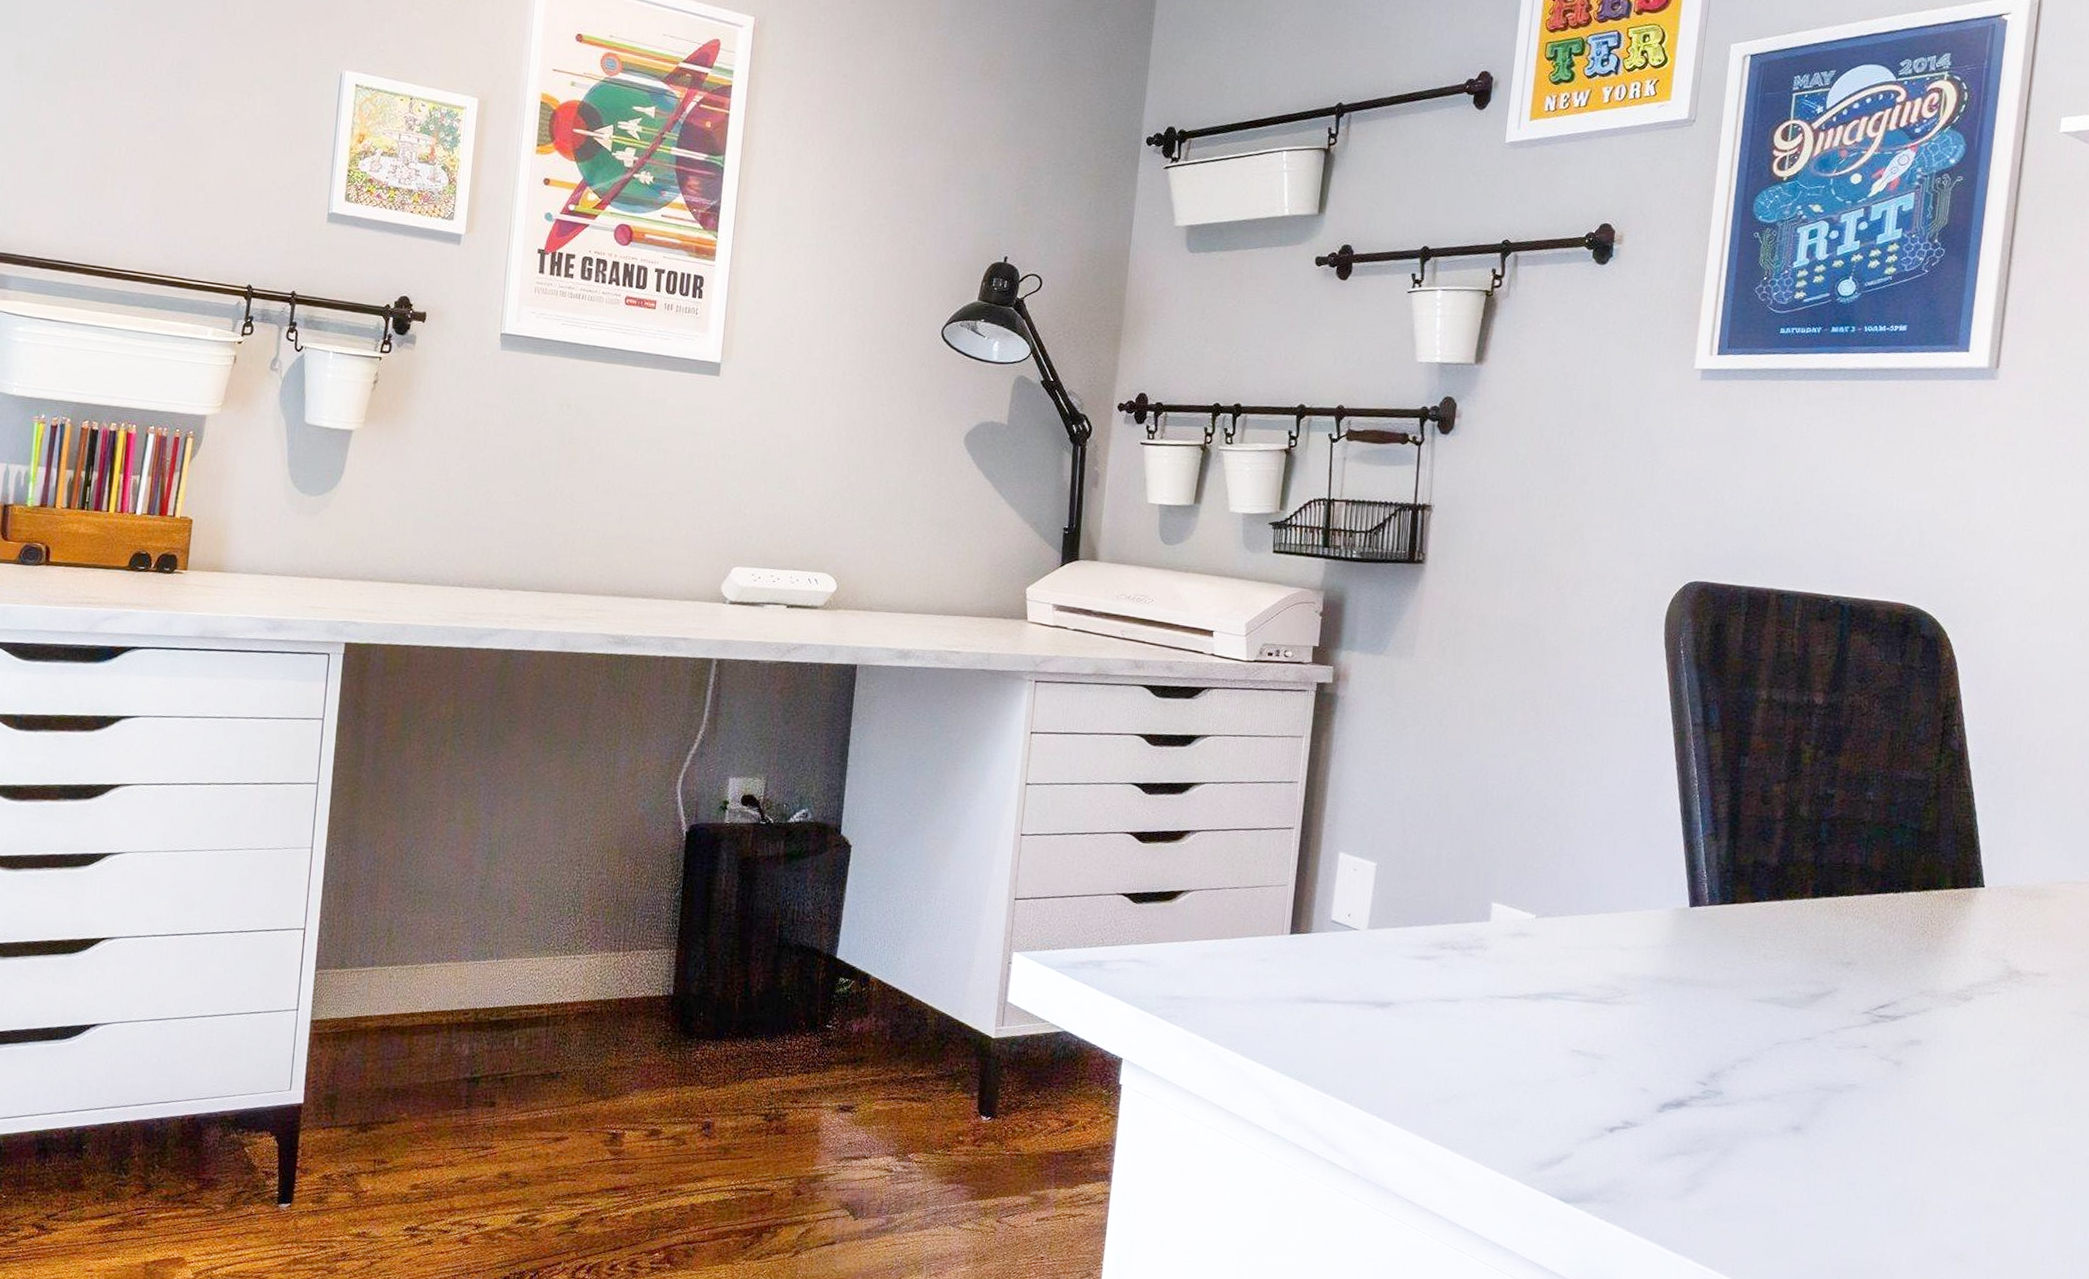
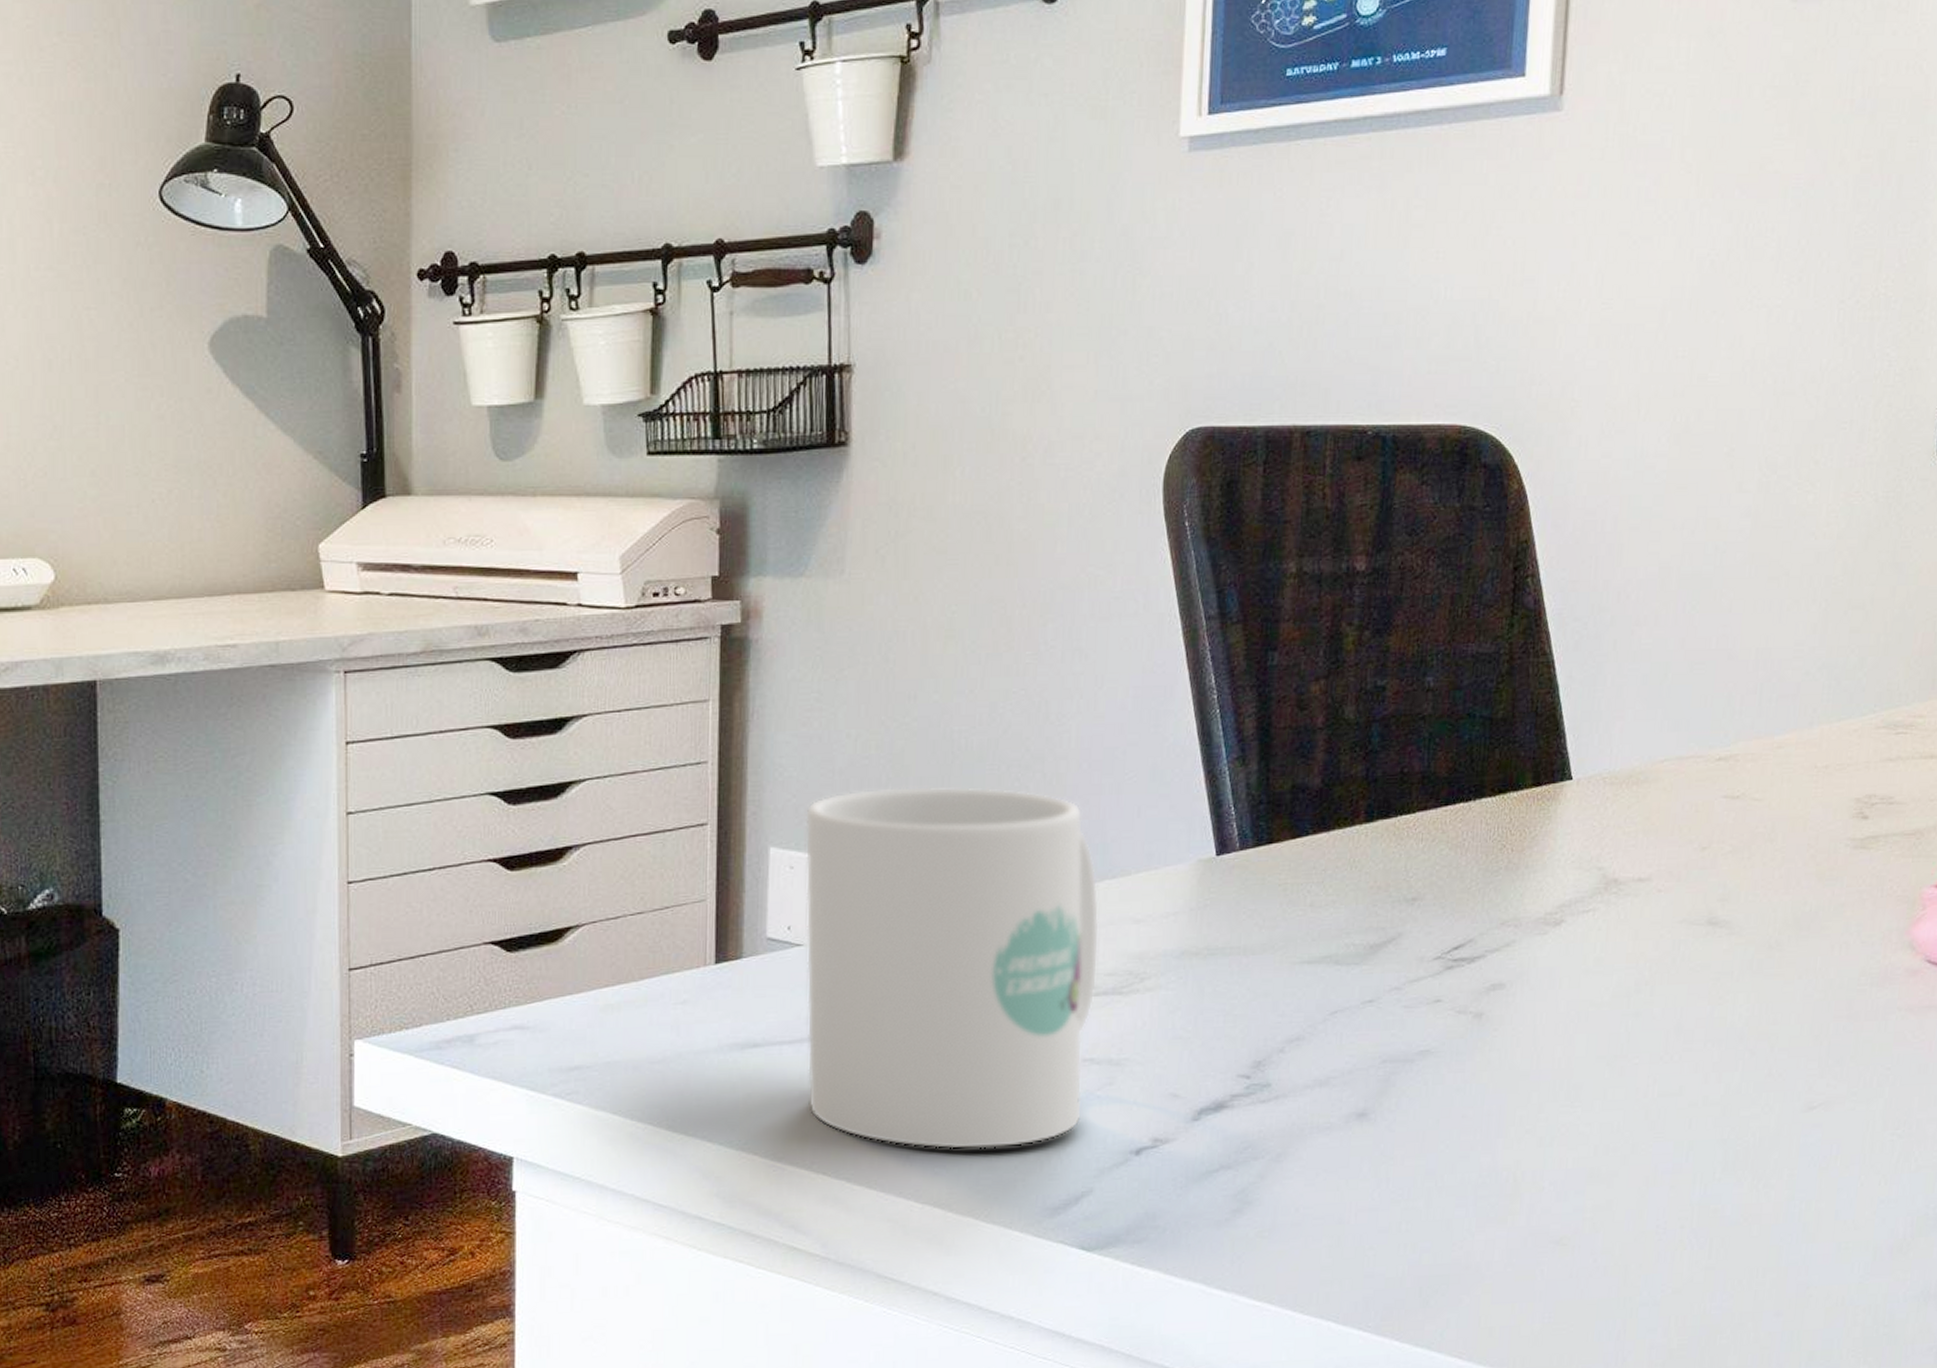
mug: none [1352,818,1594,1111] -> present [805,786,1100,1150]

